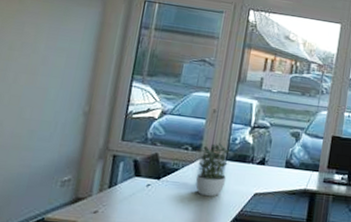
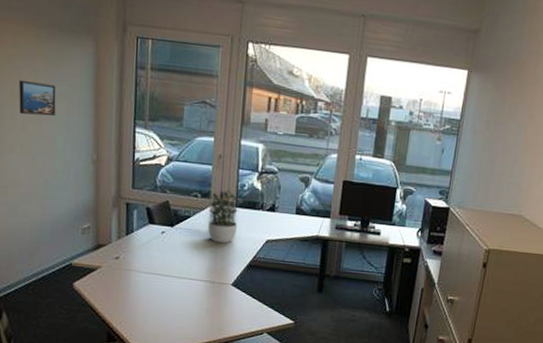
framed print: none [14,33,57,69] -> present [19,79,56,116]

